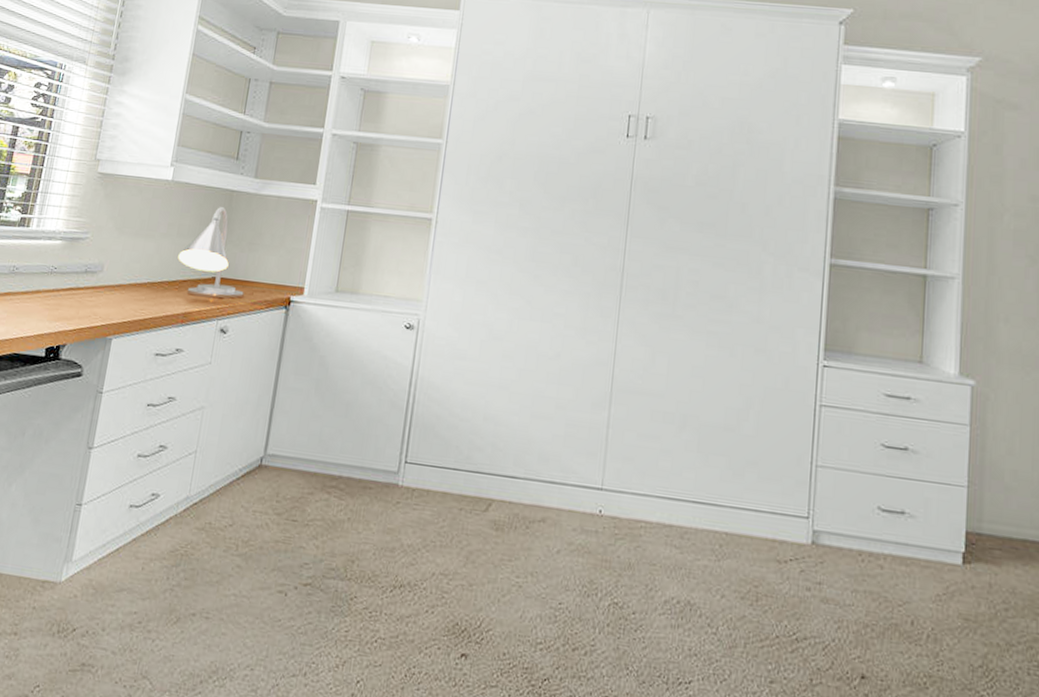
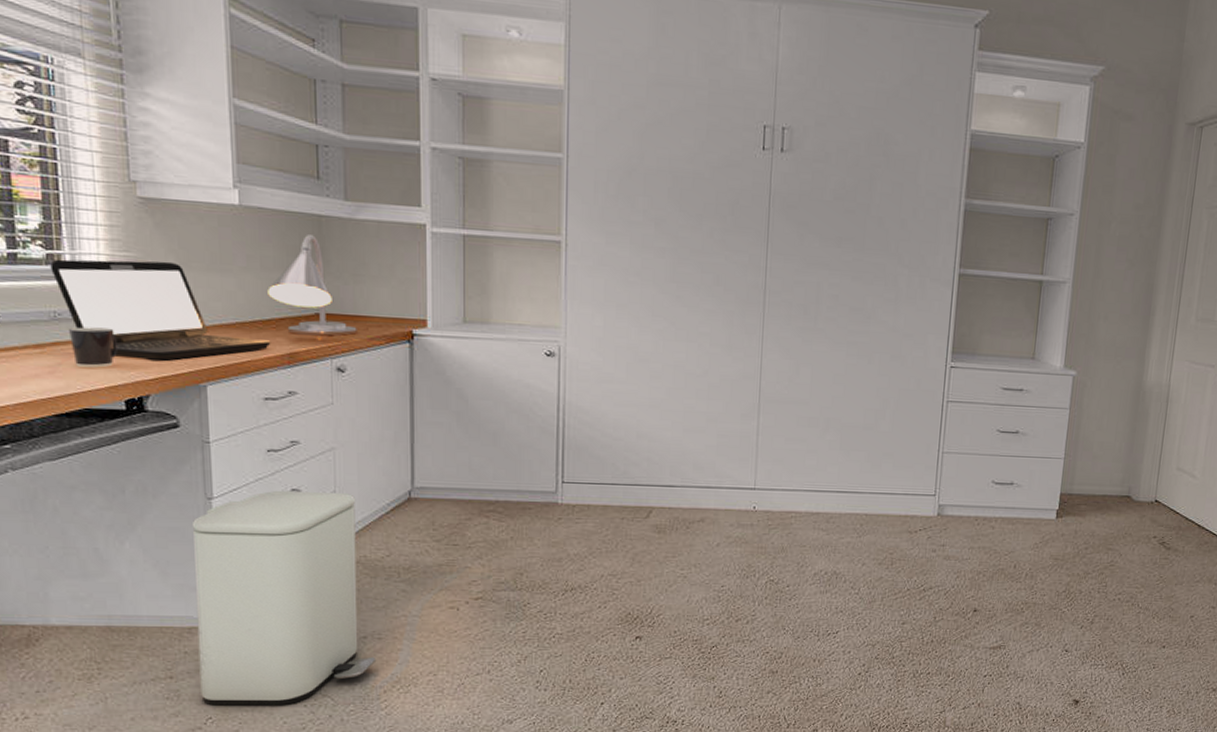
mug: none [17,280,54,318] -> present [69,327,118,368]
laptop: none [20,222,172,314] -> present [50,259,271,361]
pedal bin: none [36,445,213,683] -> present [191,490,377,706]

